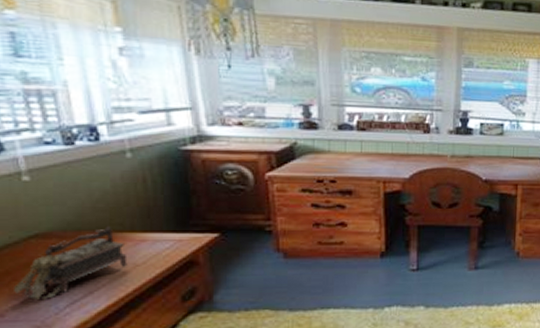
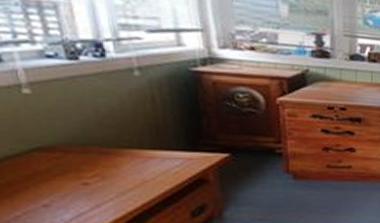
decorative box: present [14,226,128,301] -> none [16,142,136,213]

